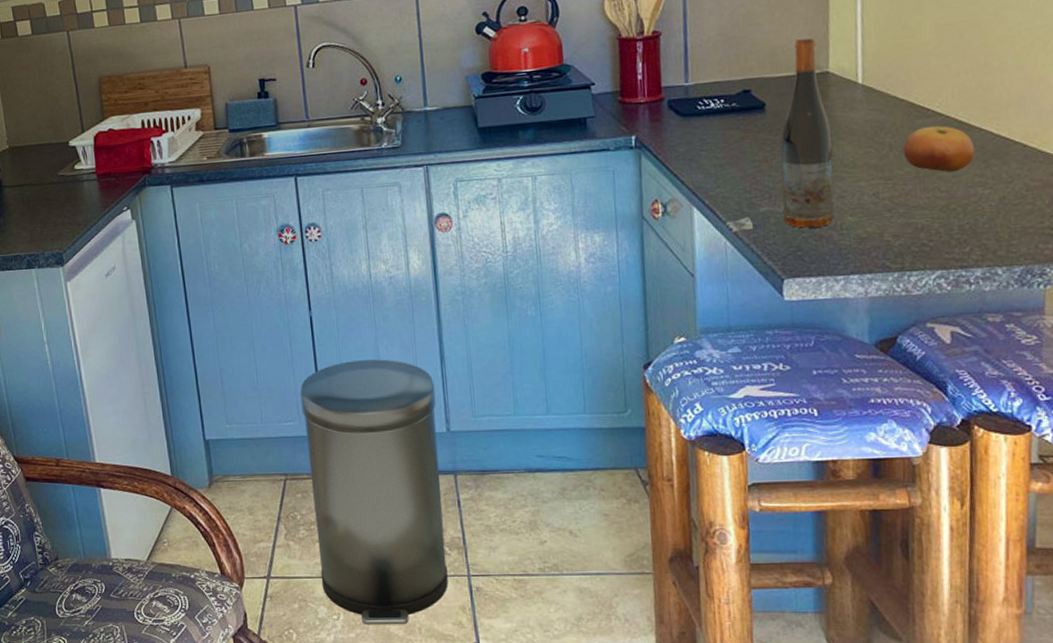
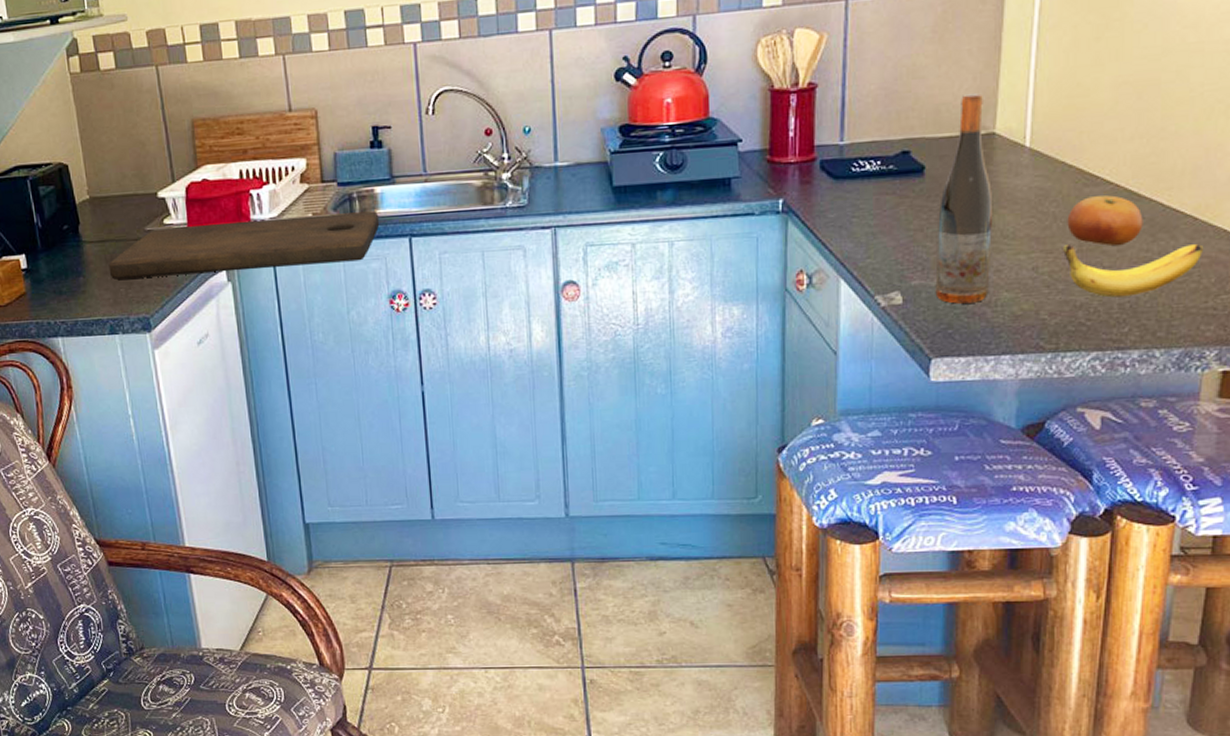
cutting board: none [25,154,268,220] -> present [108,211,380,280]
pedal bin: present [300,359,448,626] -> none [409,438,561,719]
banana: none [901,169,1036,220] -> present [1063,244,1204,298]

